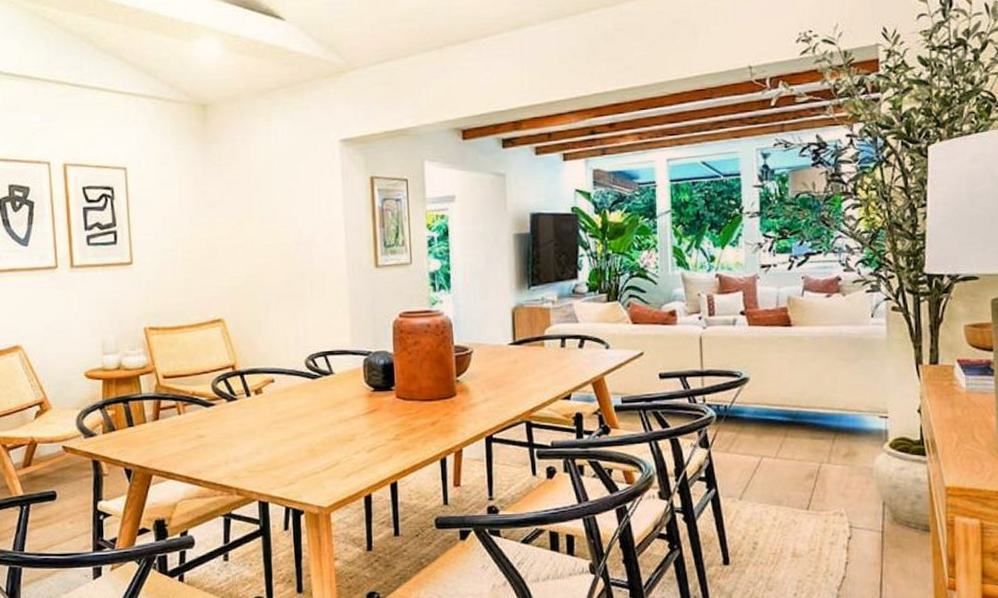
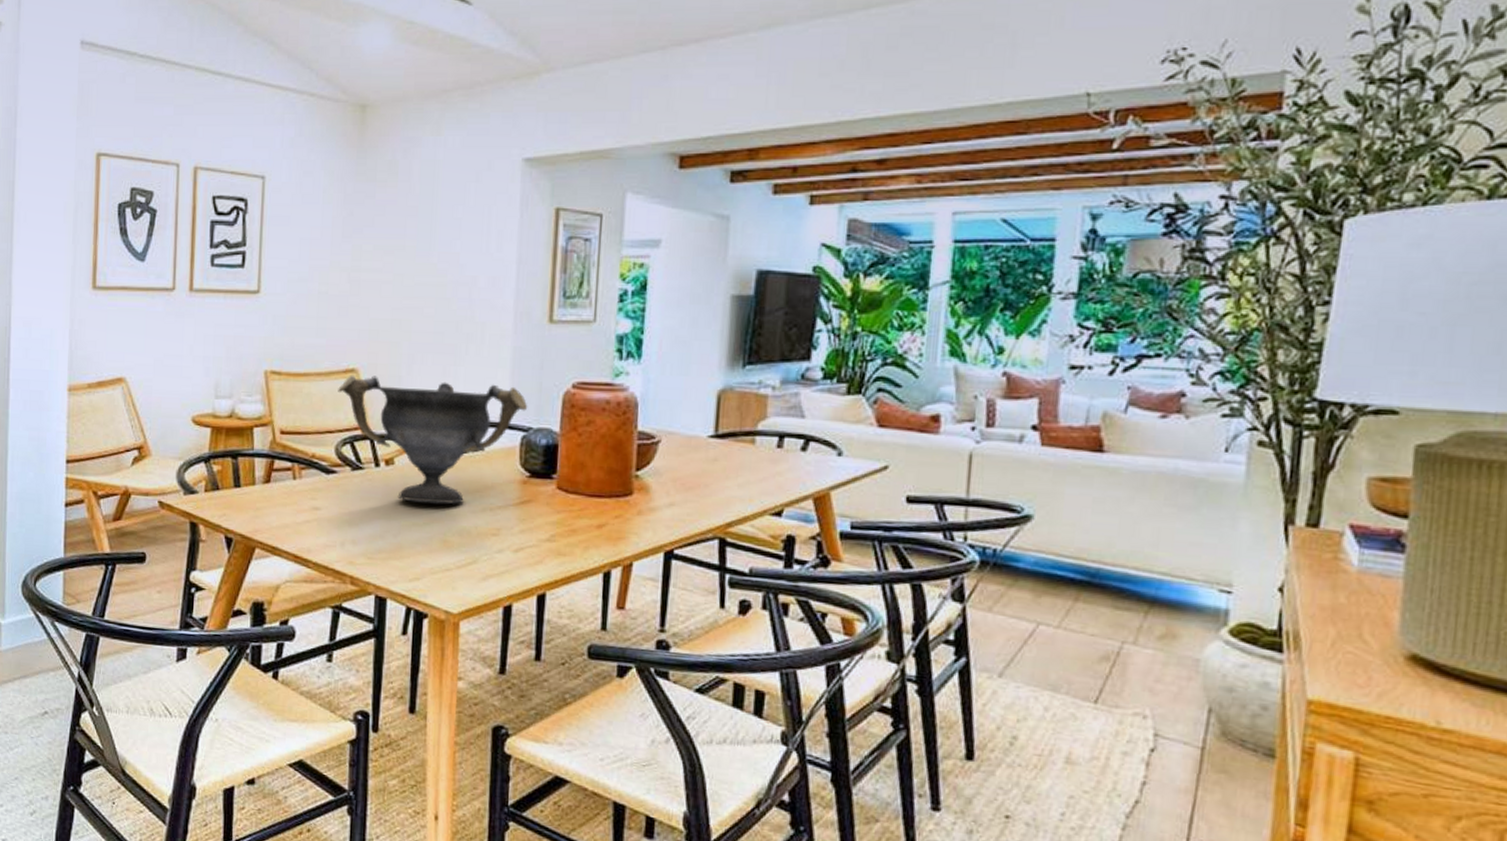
decorative bowl: none [208,320,366,422] -> present [338,375,528,505]

